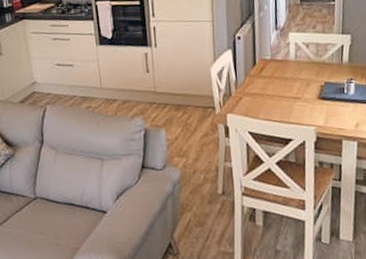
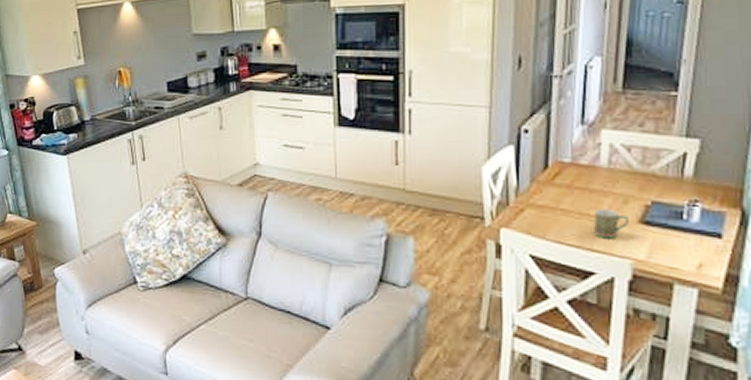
mug: none [288,90,312,114] -> present [594,208,630,239]

